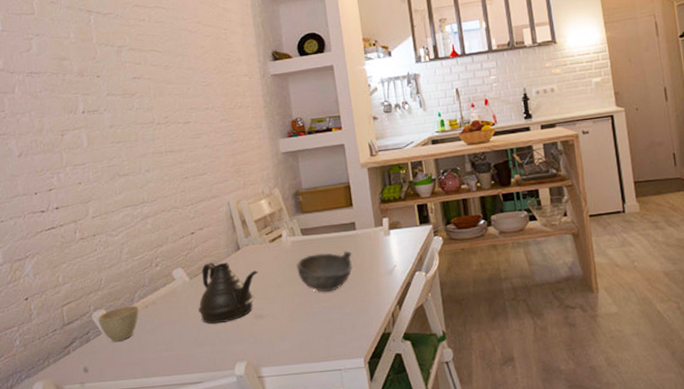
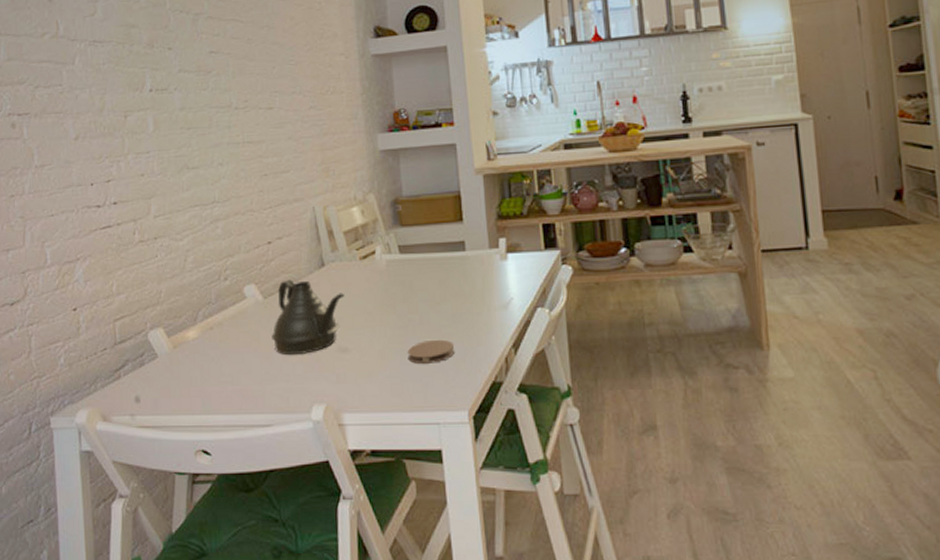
cup: present [97,305,139,342] -> none [154,325,203,368]
bowl: present [295,250,352,292] -> none [390,275,459,325]
coaster: none [312,302,350,323] -> present [407,339,454,364]

